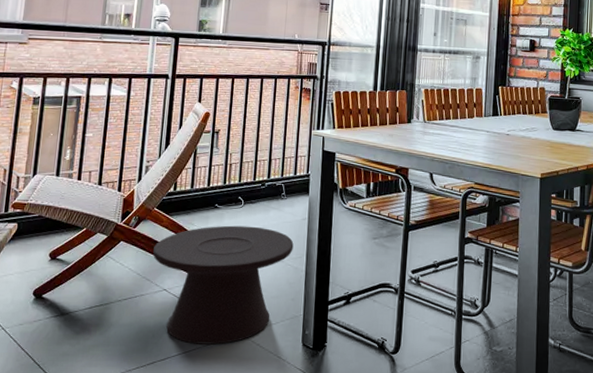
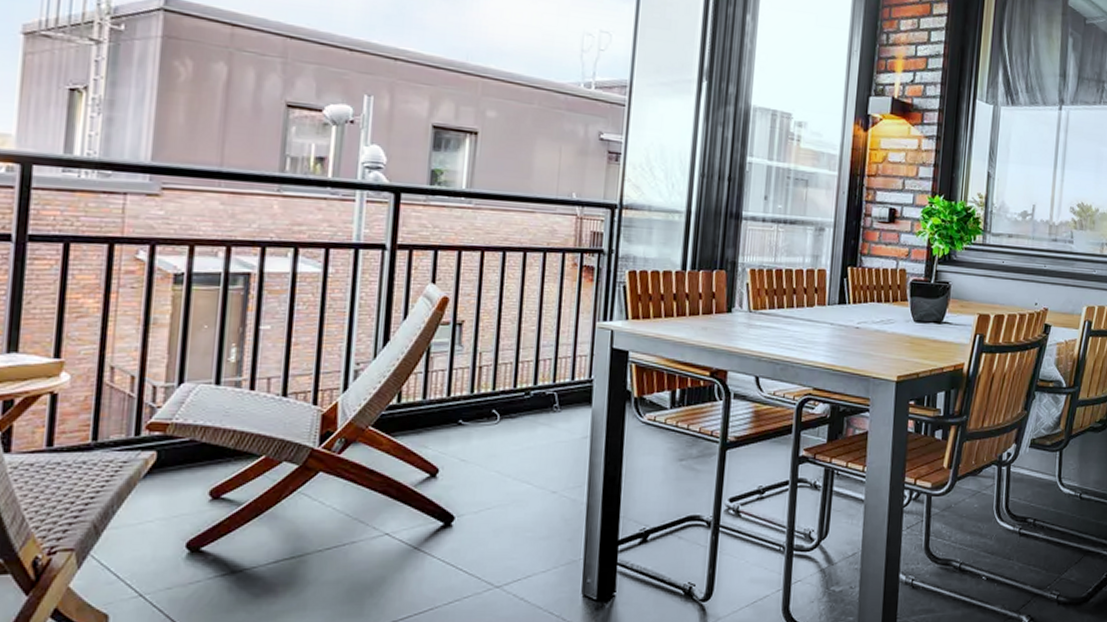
side table: present [153,225,294,345] -> none [368,447,571,602]

